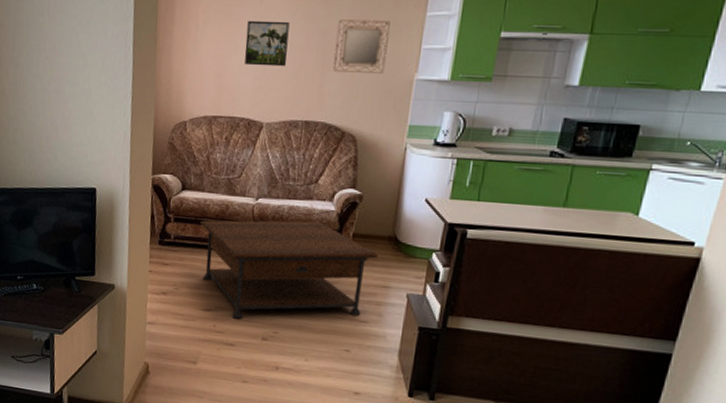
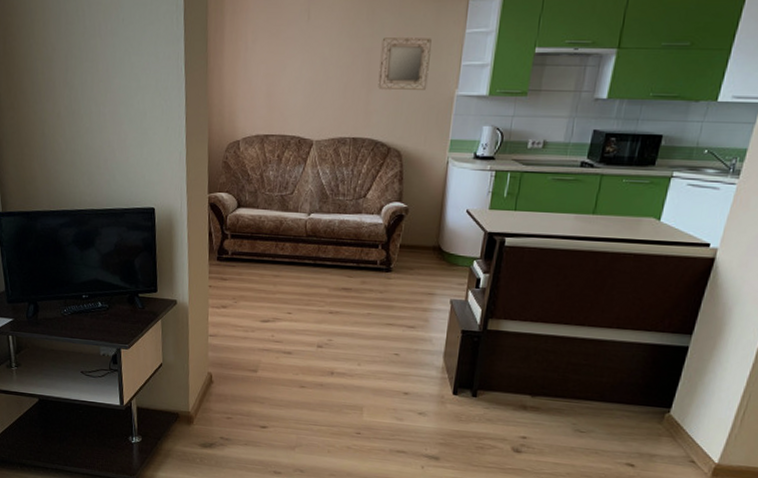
coffee table: present [200,220,379,319] -> none [256,233,424,329]
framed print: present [244,20,290,67] -> none [293,39,336,85]

